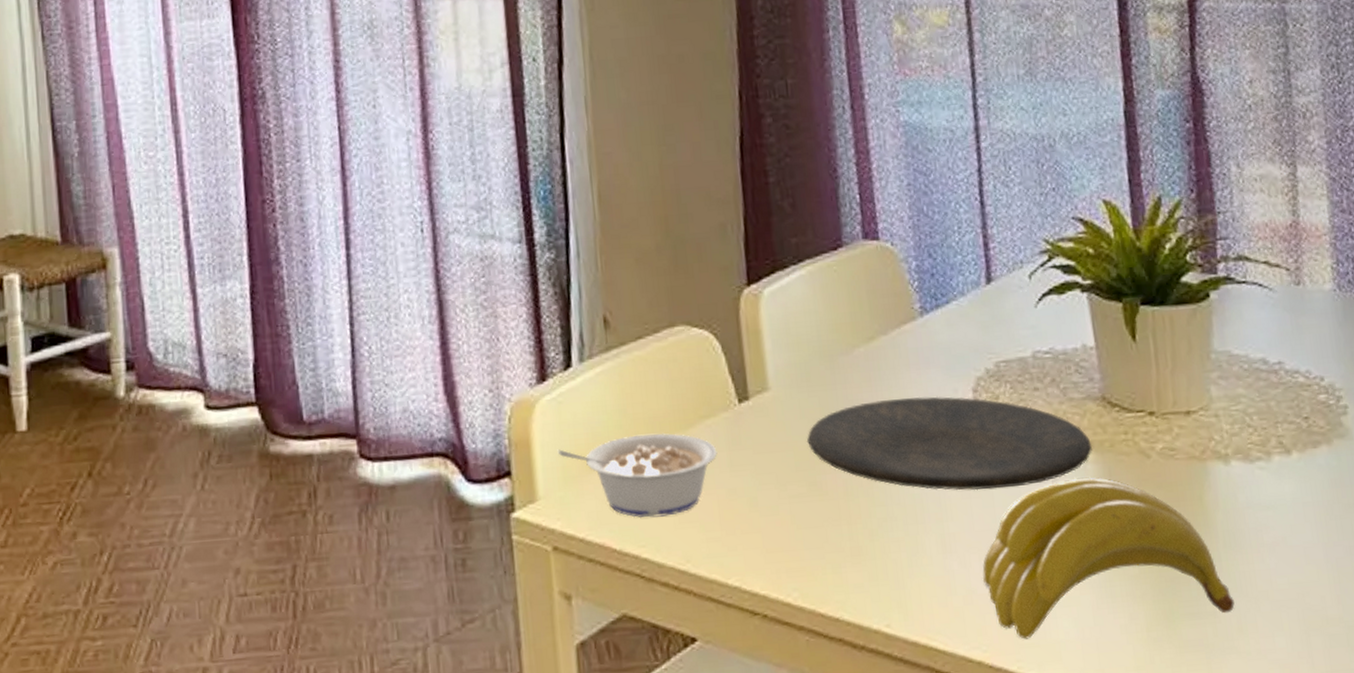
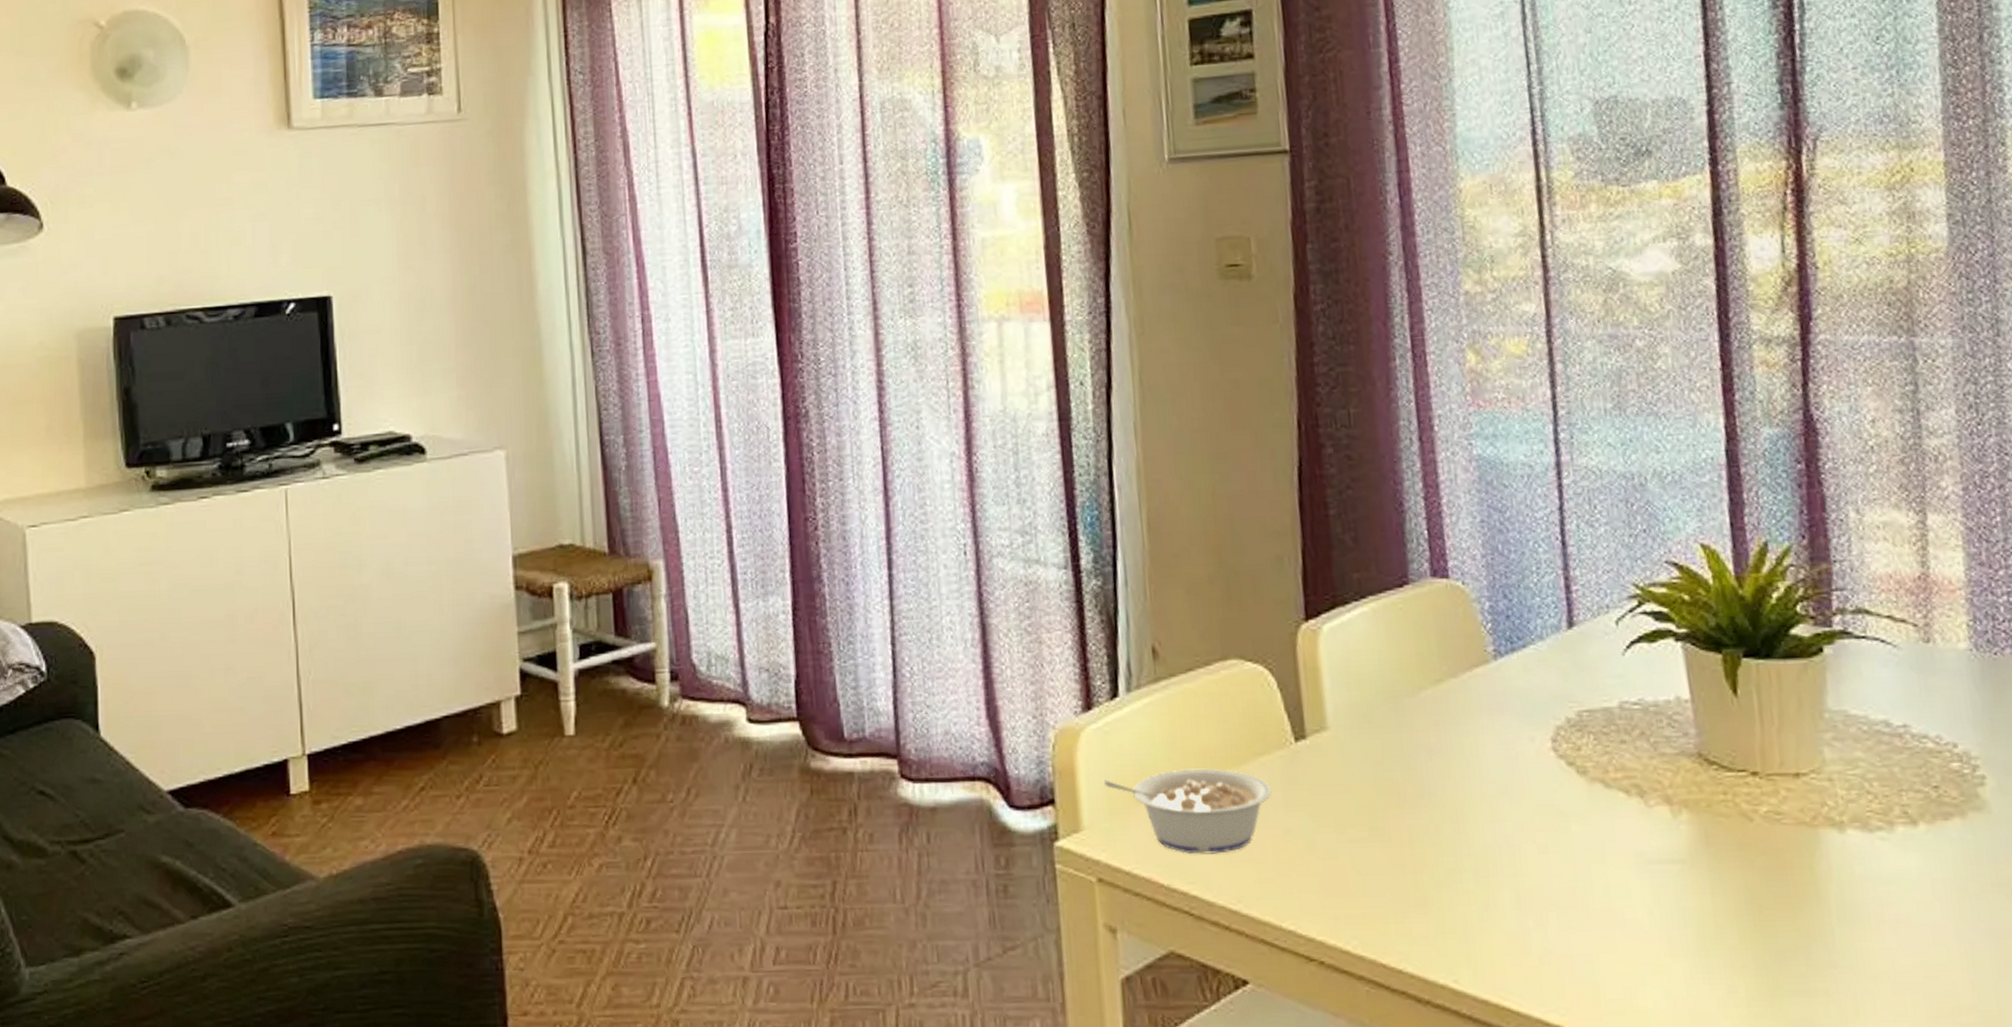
plate: present [806,396,1093,491] -> none [1368,743,1687,846]
banana: present [982,477,1235,639] -> none [1561,838,1850,1006]

